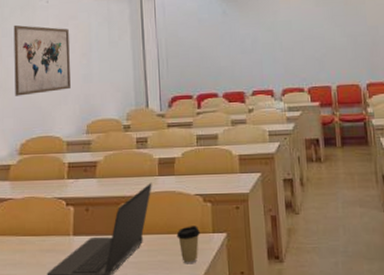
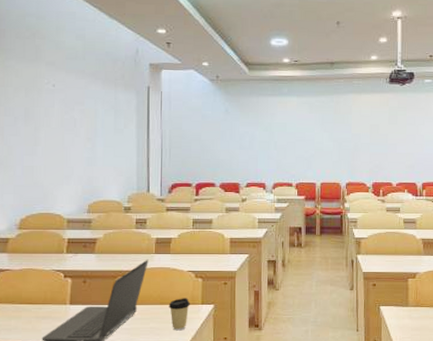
wall art: present [13,24,71,96] -> none [16,105,75,174]

